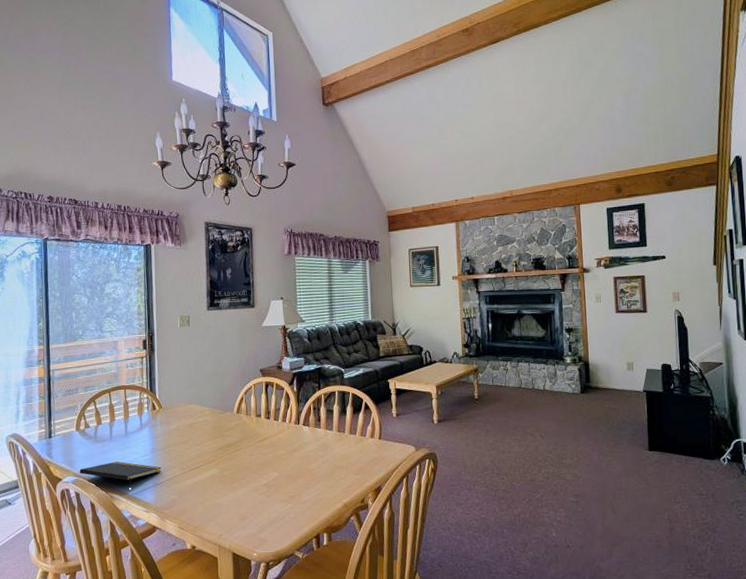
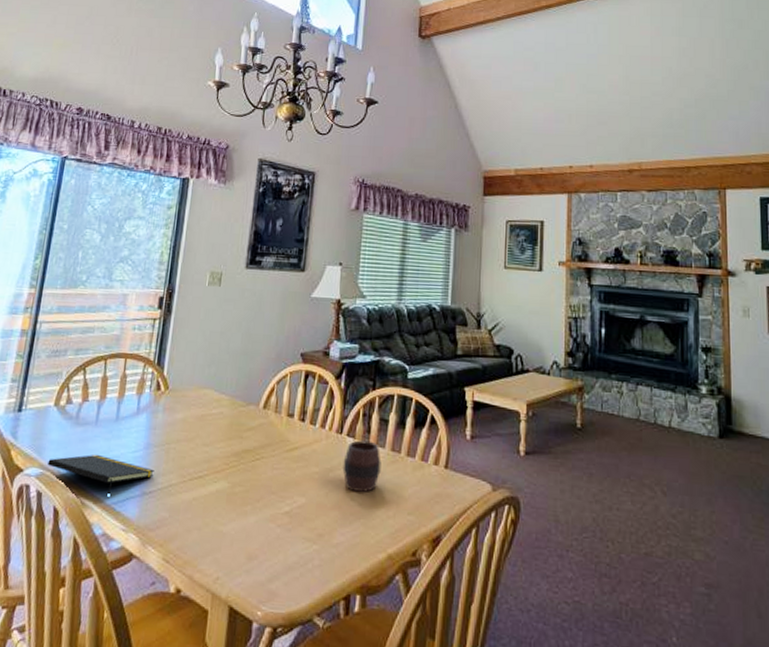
cup: none [302,427,332,464] -> present [342,440,381,492]

